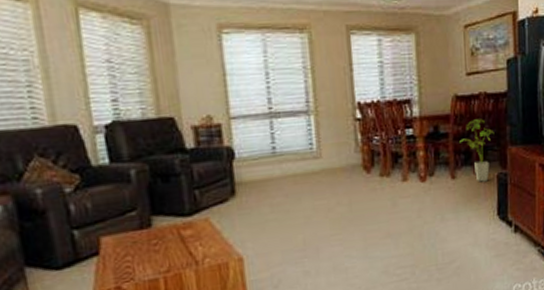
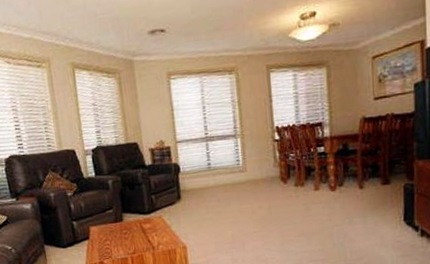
house plant: present [459,119,495,182] -> none [367,137,401,192]

